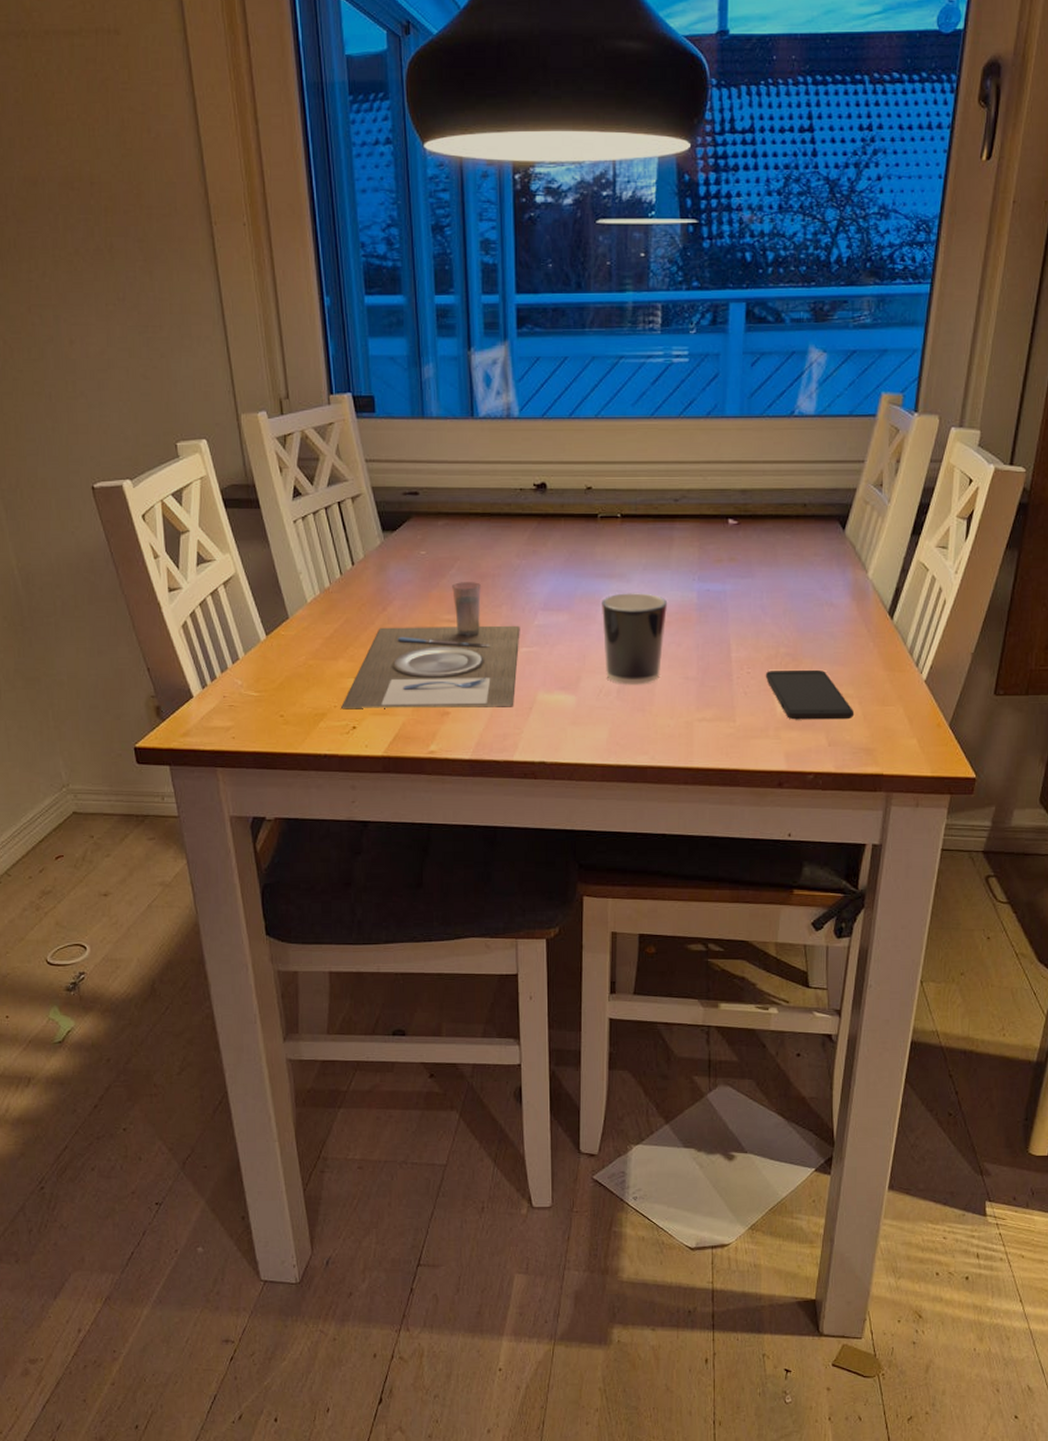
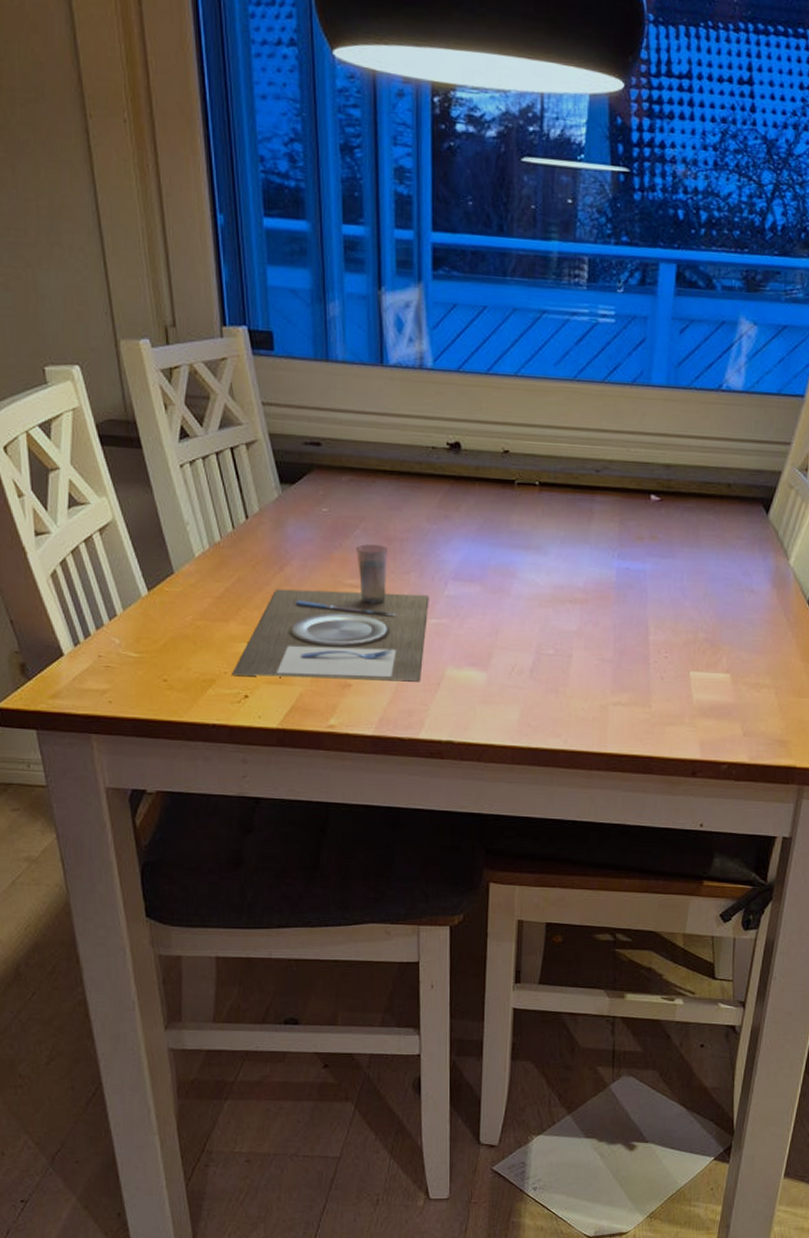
mug: present [602,593,668,685] -> none [516,566,586,664]
mobile phone: present [765,670,855,720] -> none [682,656,771,710]

